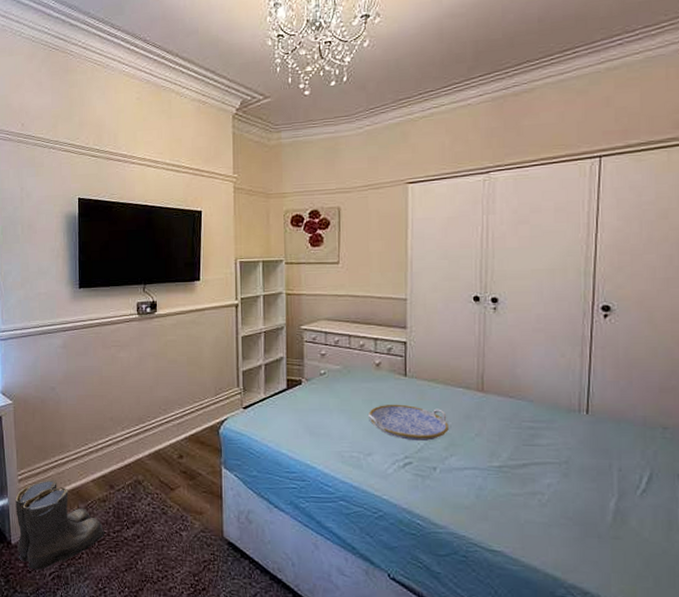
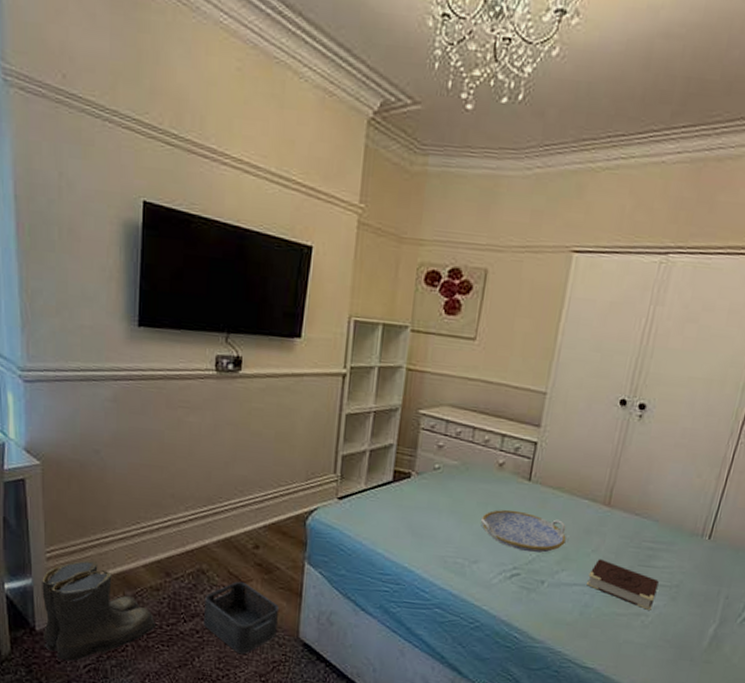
storage bin: none [143,488,204,556] -> present [204,581,279,655]
book: none [477,442,547,488] -> present [586,559,659,610]

